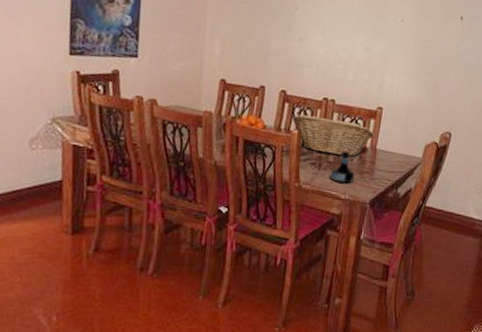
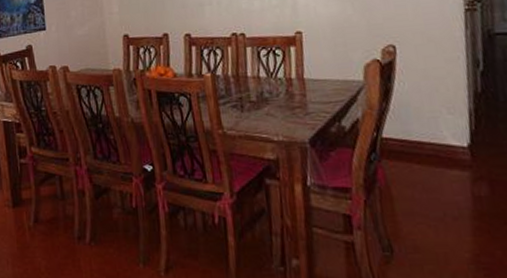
fruit basket: present [293,115,374,157] -> none [203,54,298,93]
tequila bottle: present [330,151,355,184] -> none [255,86,286,124]

